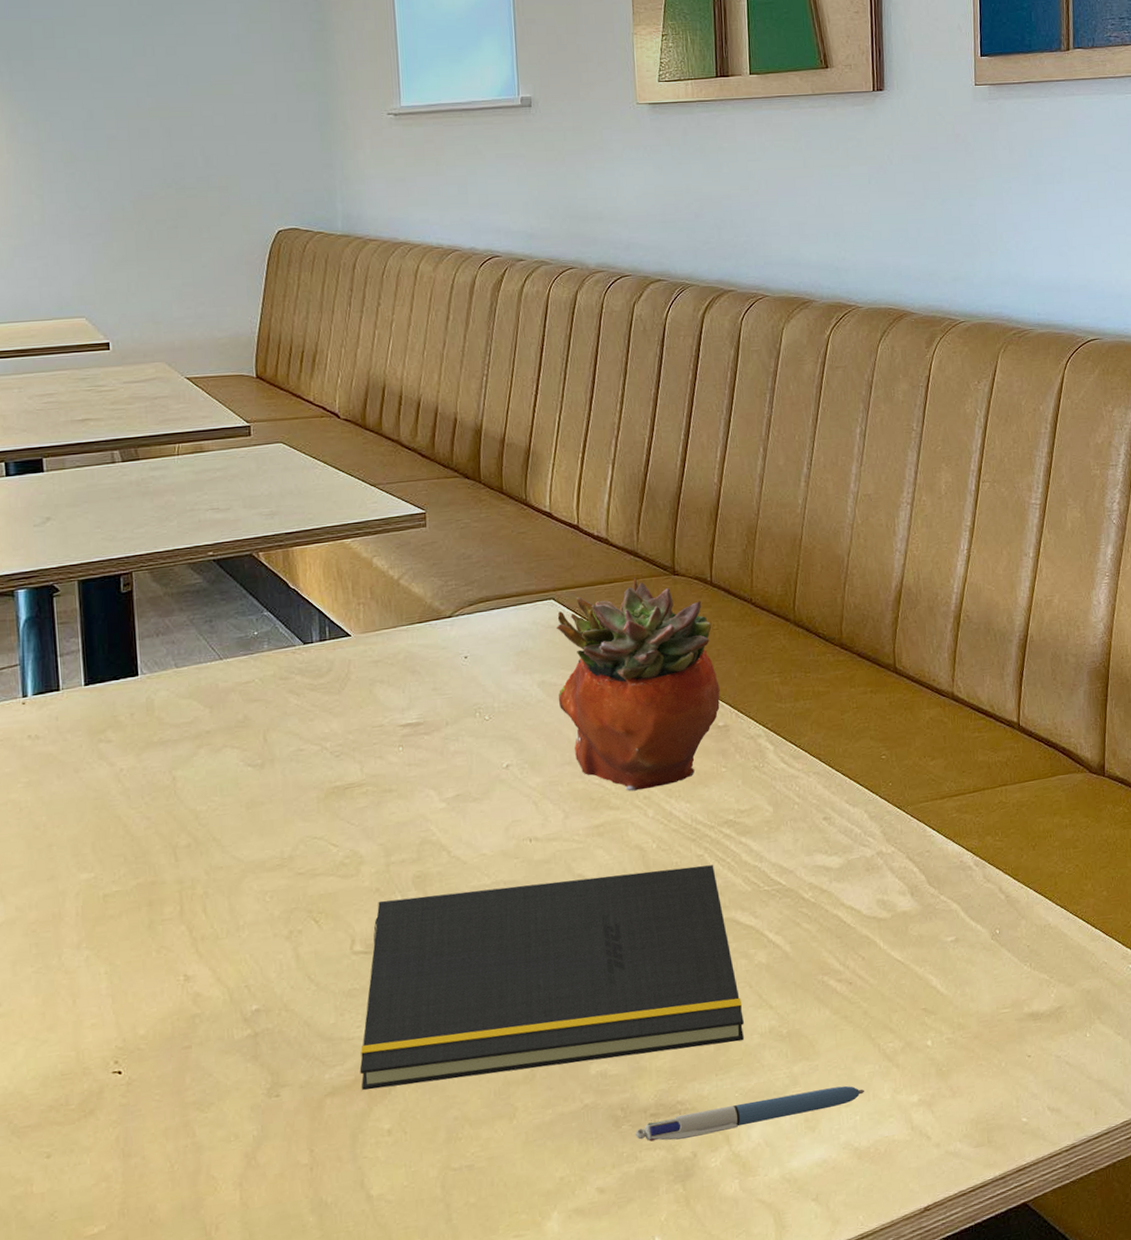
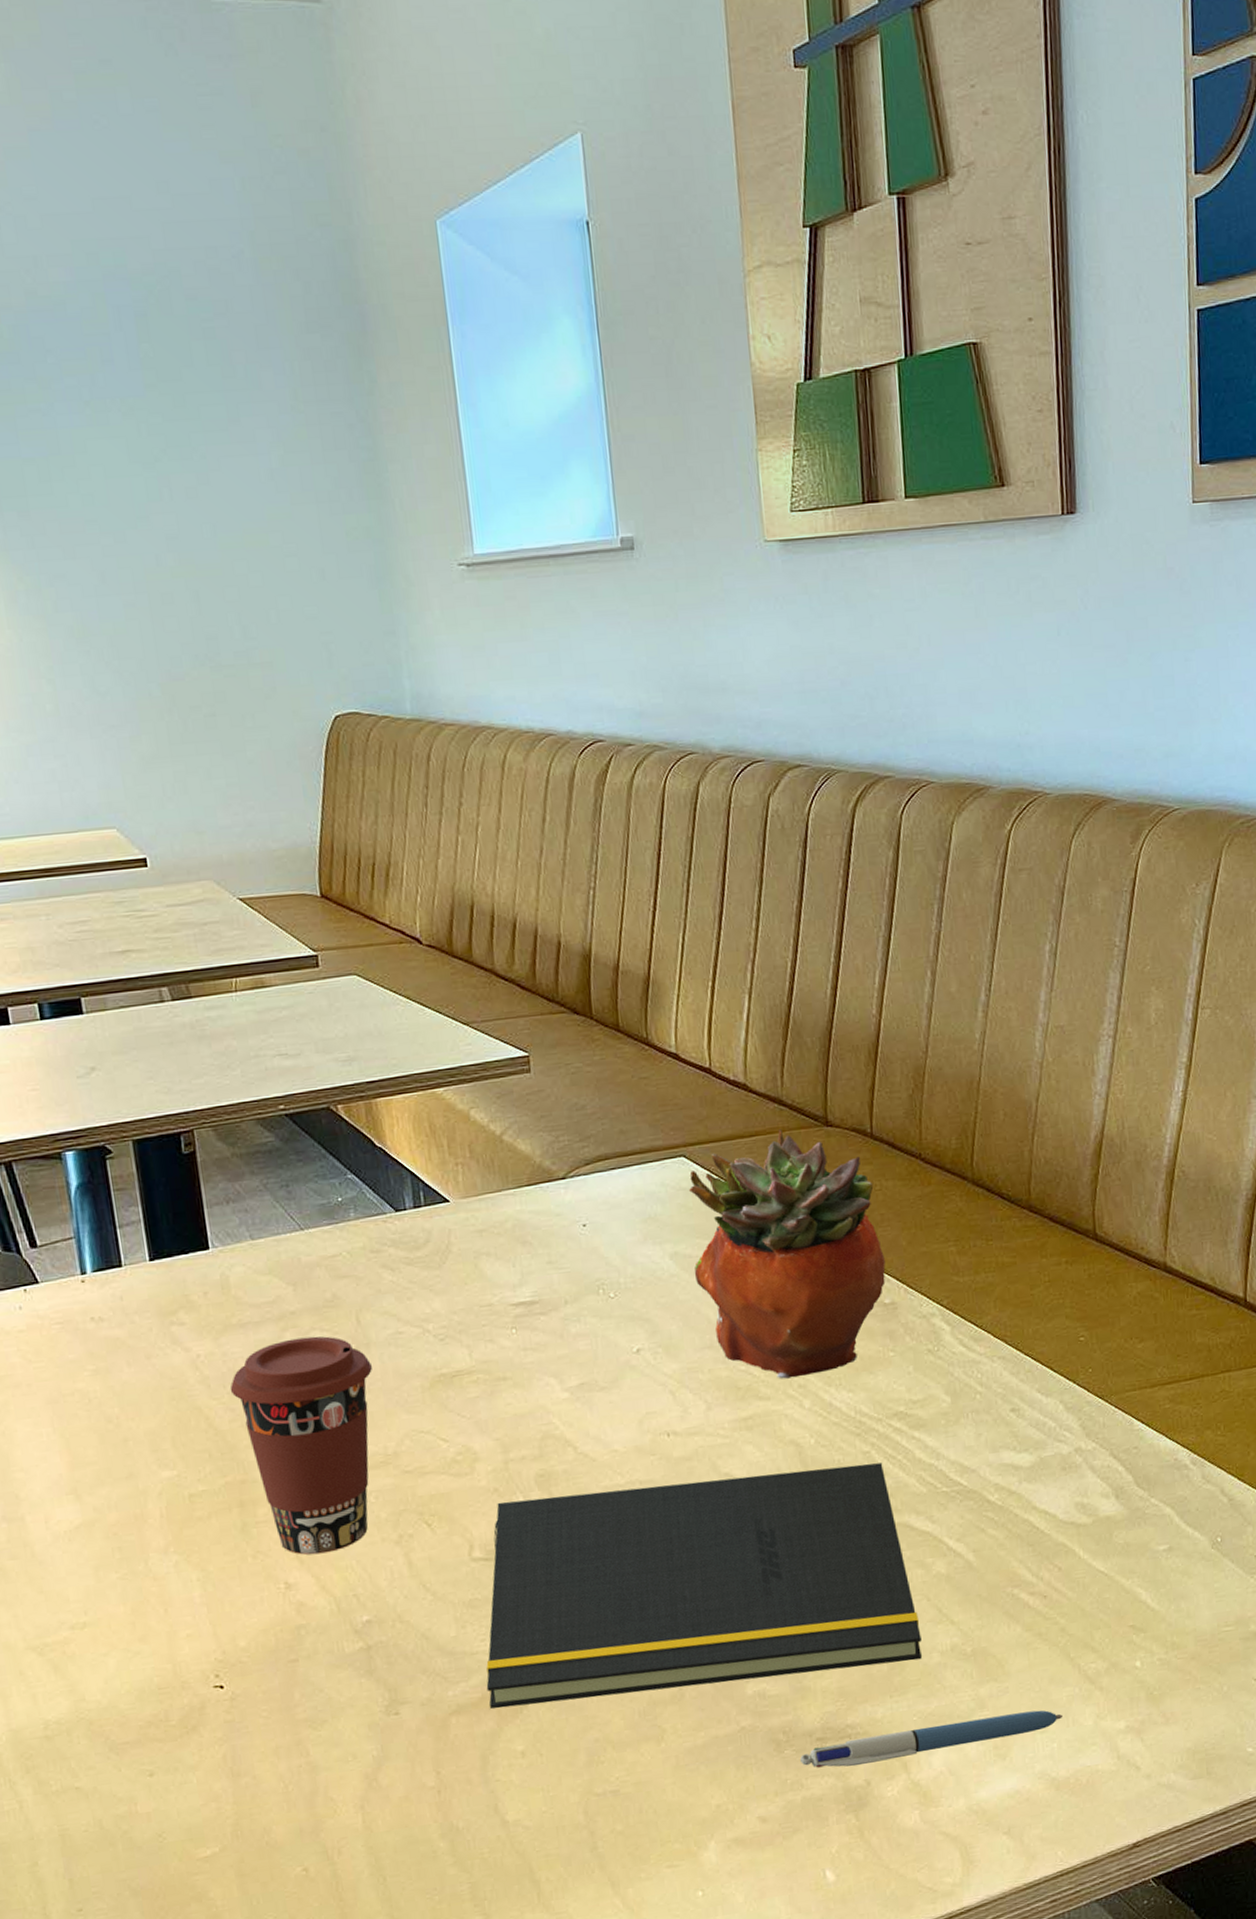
coffee cup: none [147,752,275,950] -> present [229,1336,372,1555]

